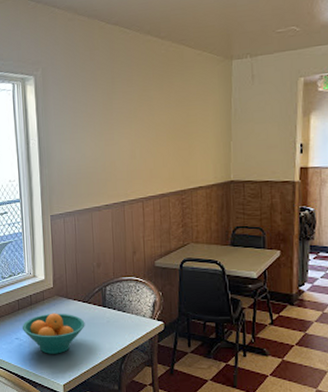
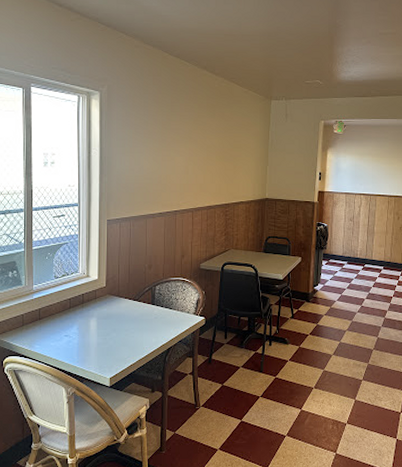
fruit bowl: present [23,313,85,354] -> none [73,310,134,350]

